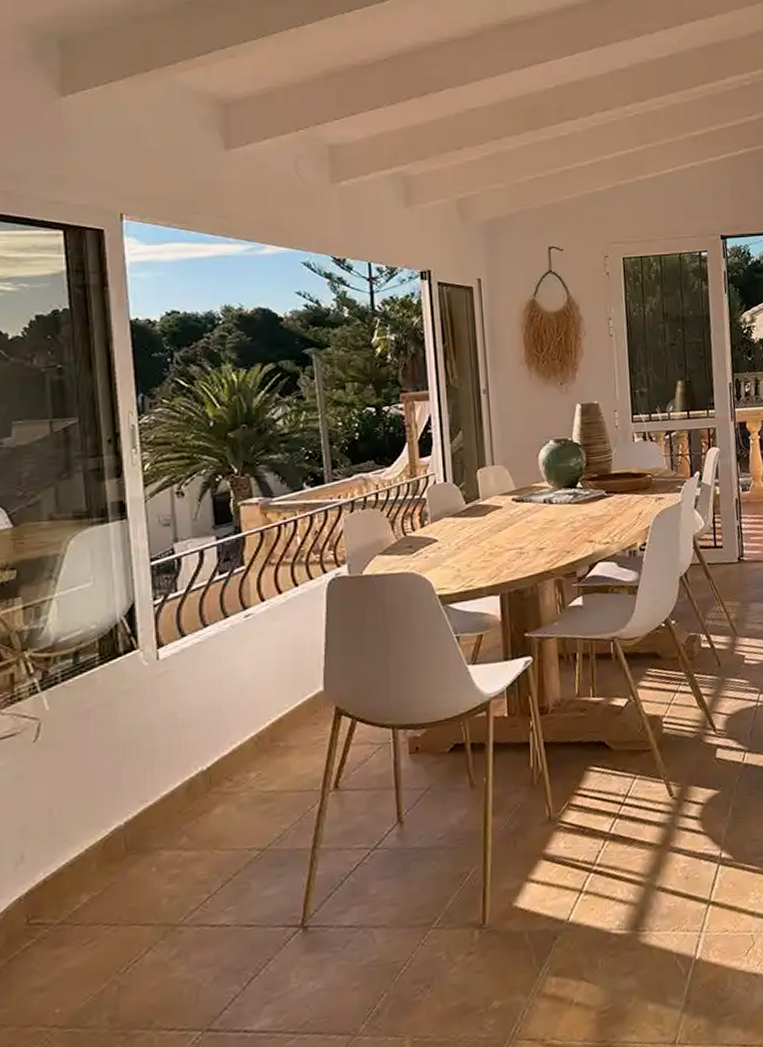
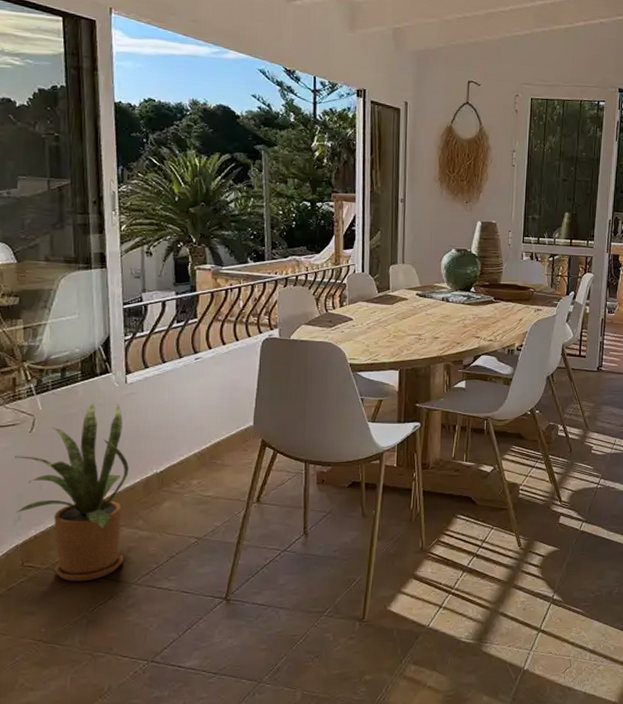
house plant: none [14,687,166,936] -> present [15,403,129,582]

